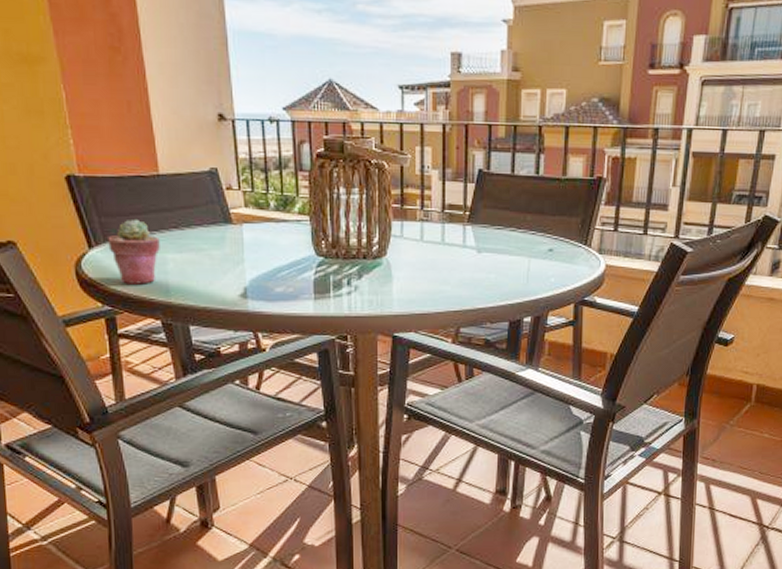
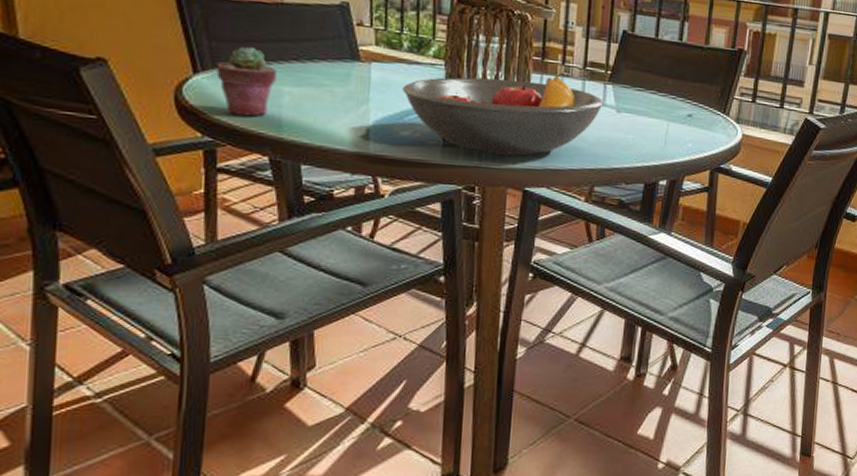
fruit bowl: none [273,220,464,303] -> present [402,75,604,156]

